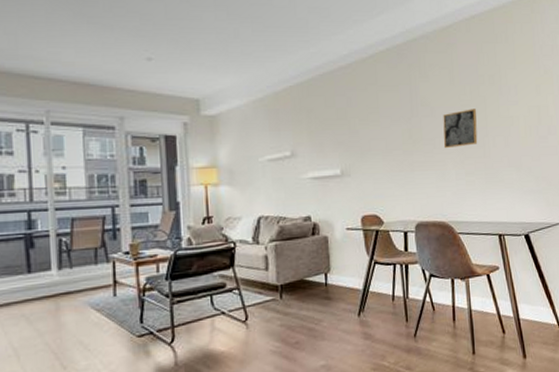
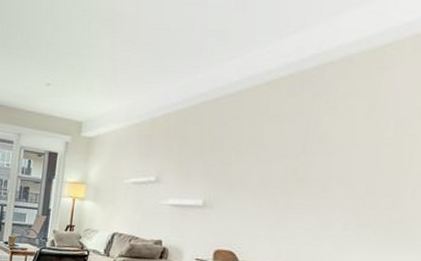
wall art: present [443,109,478,149] -> none [336,149,399,194]

